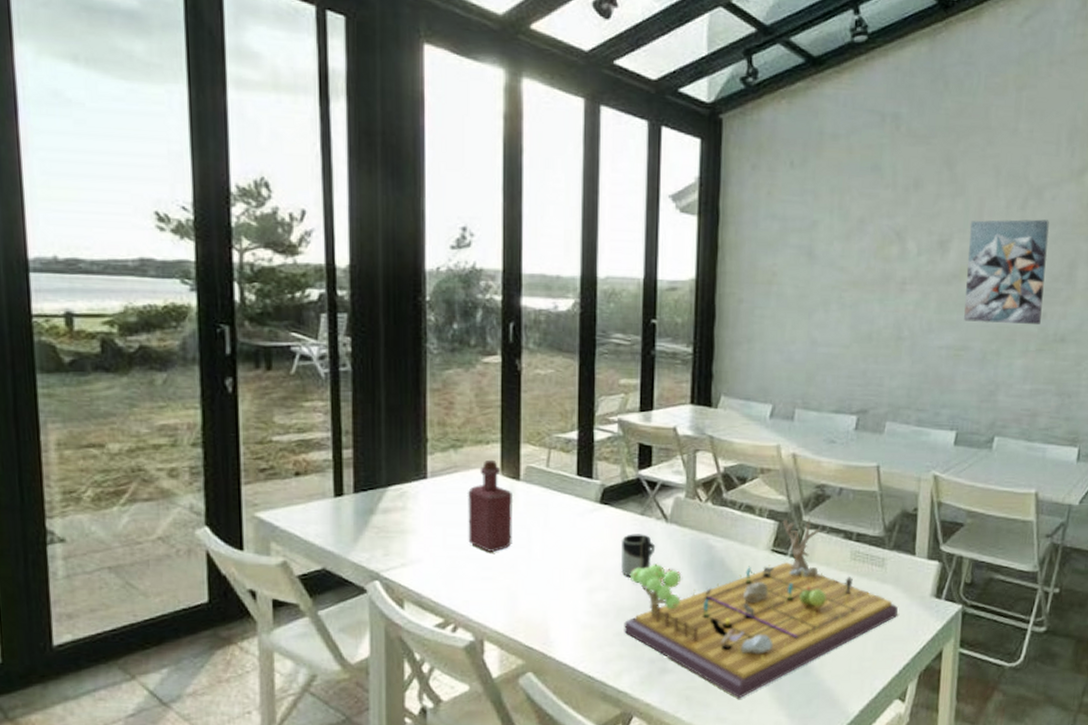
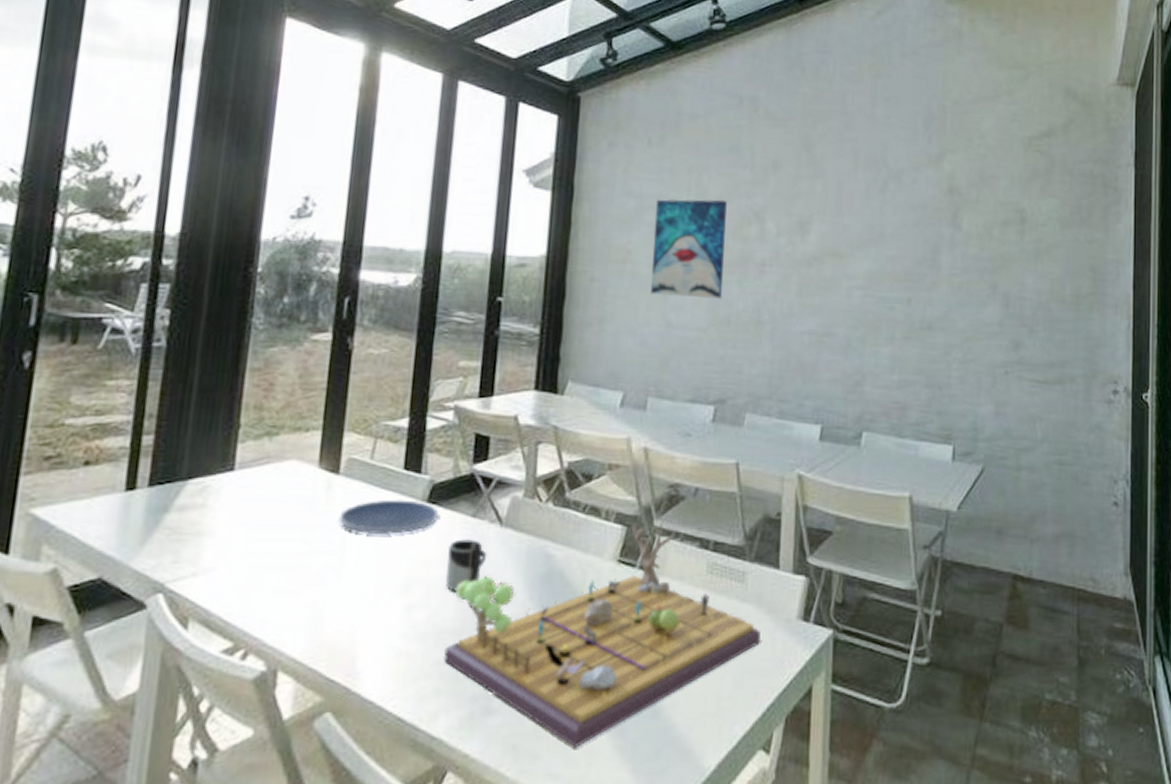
bottle: present [467,459,514,552] -> none [273,449,331,559]
plate: none [524,501,610,531] -> present [339,499,438,535]
wall art: none [796,220,869,317] -> present [651,199,727,299]
wall art: present [964,219,1049,324] -> none [826,202,910,310]

